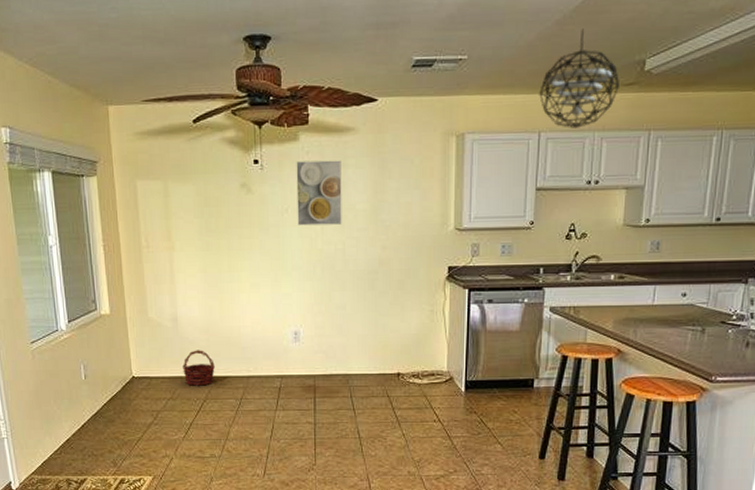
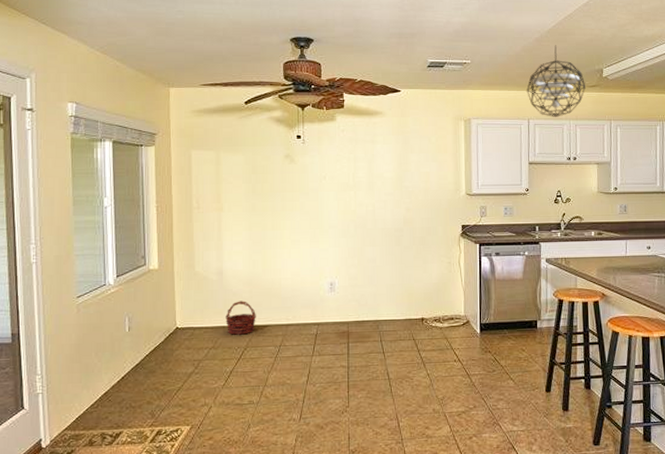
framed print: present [296,160,342,226] -> none [333,137,372,190]

